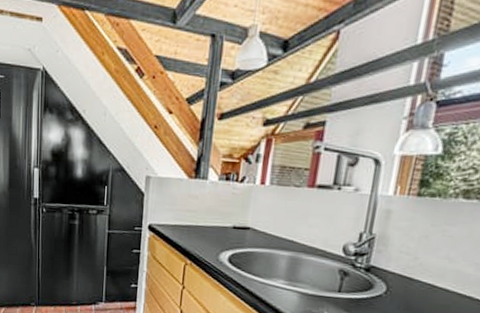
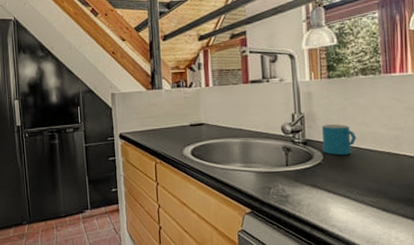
mug: none [387,252,435,292] -> present [321,124,357,156]

